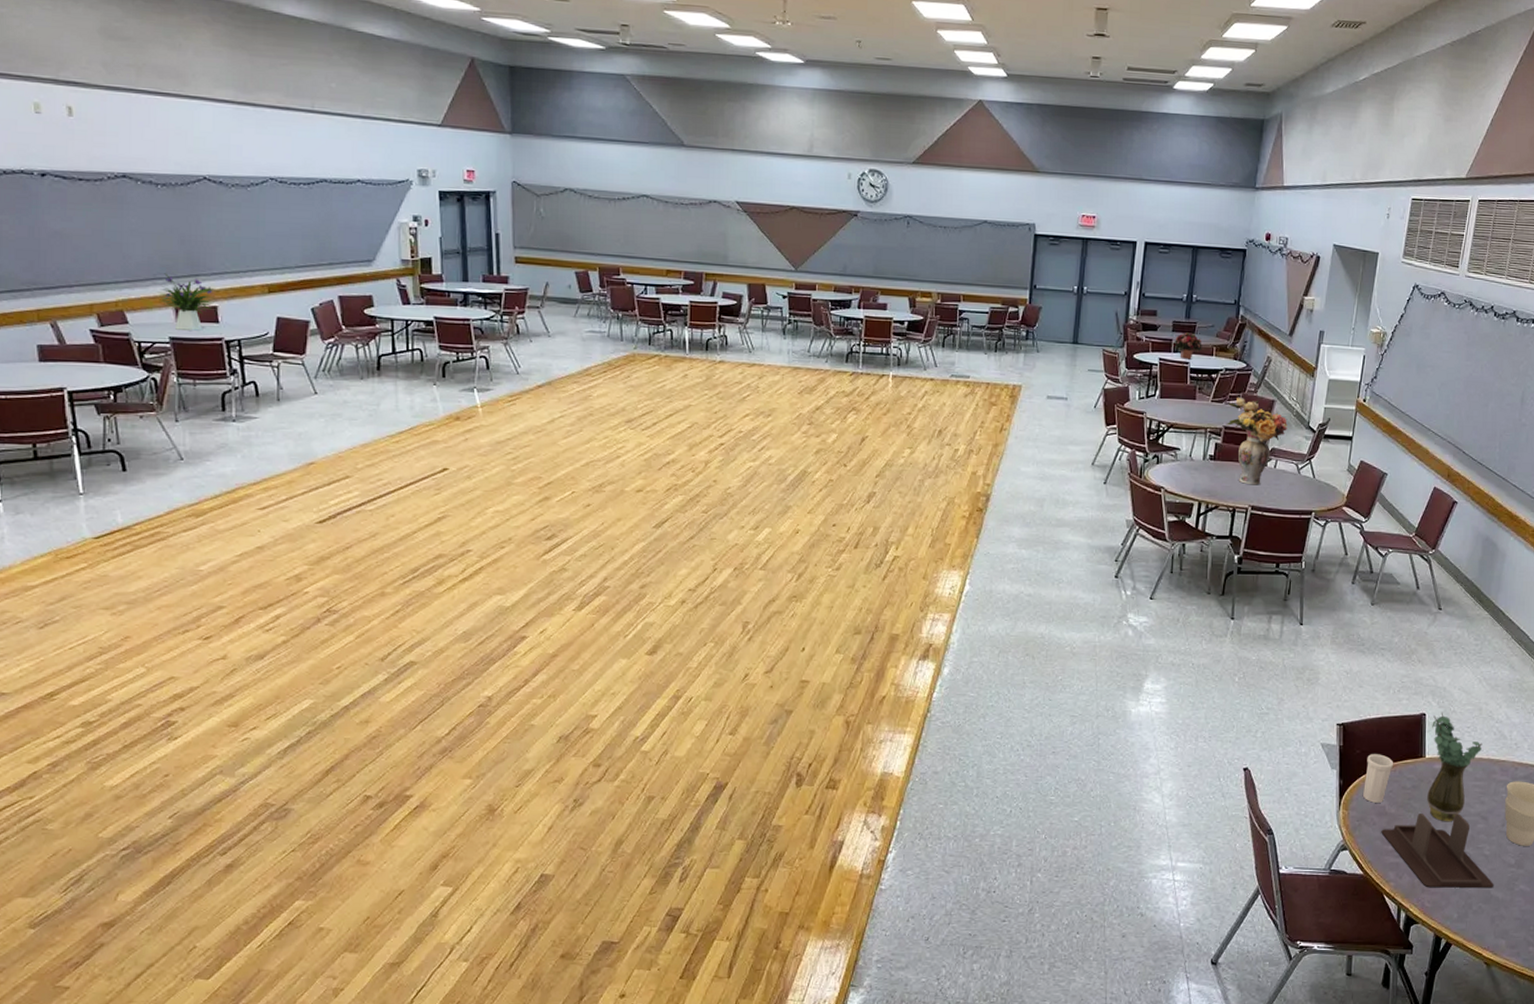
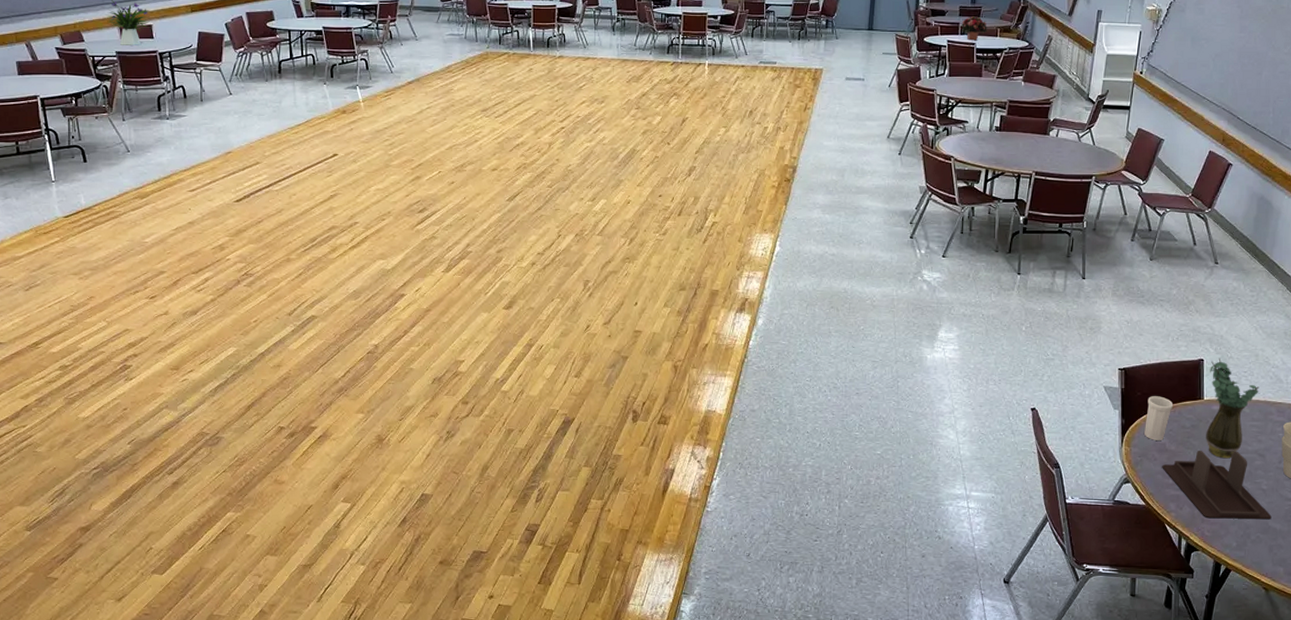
flower arrangement: present [1226,396,1287,485] -> none [1010,73,1068,153]

